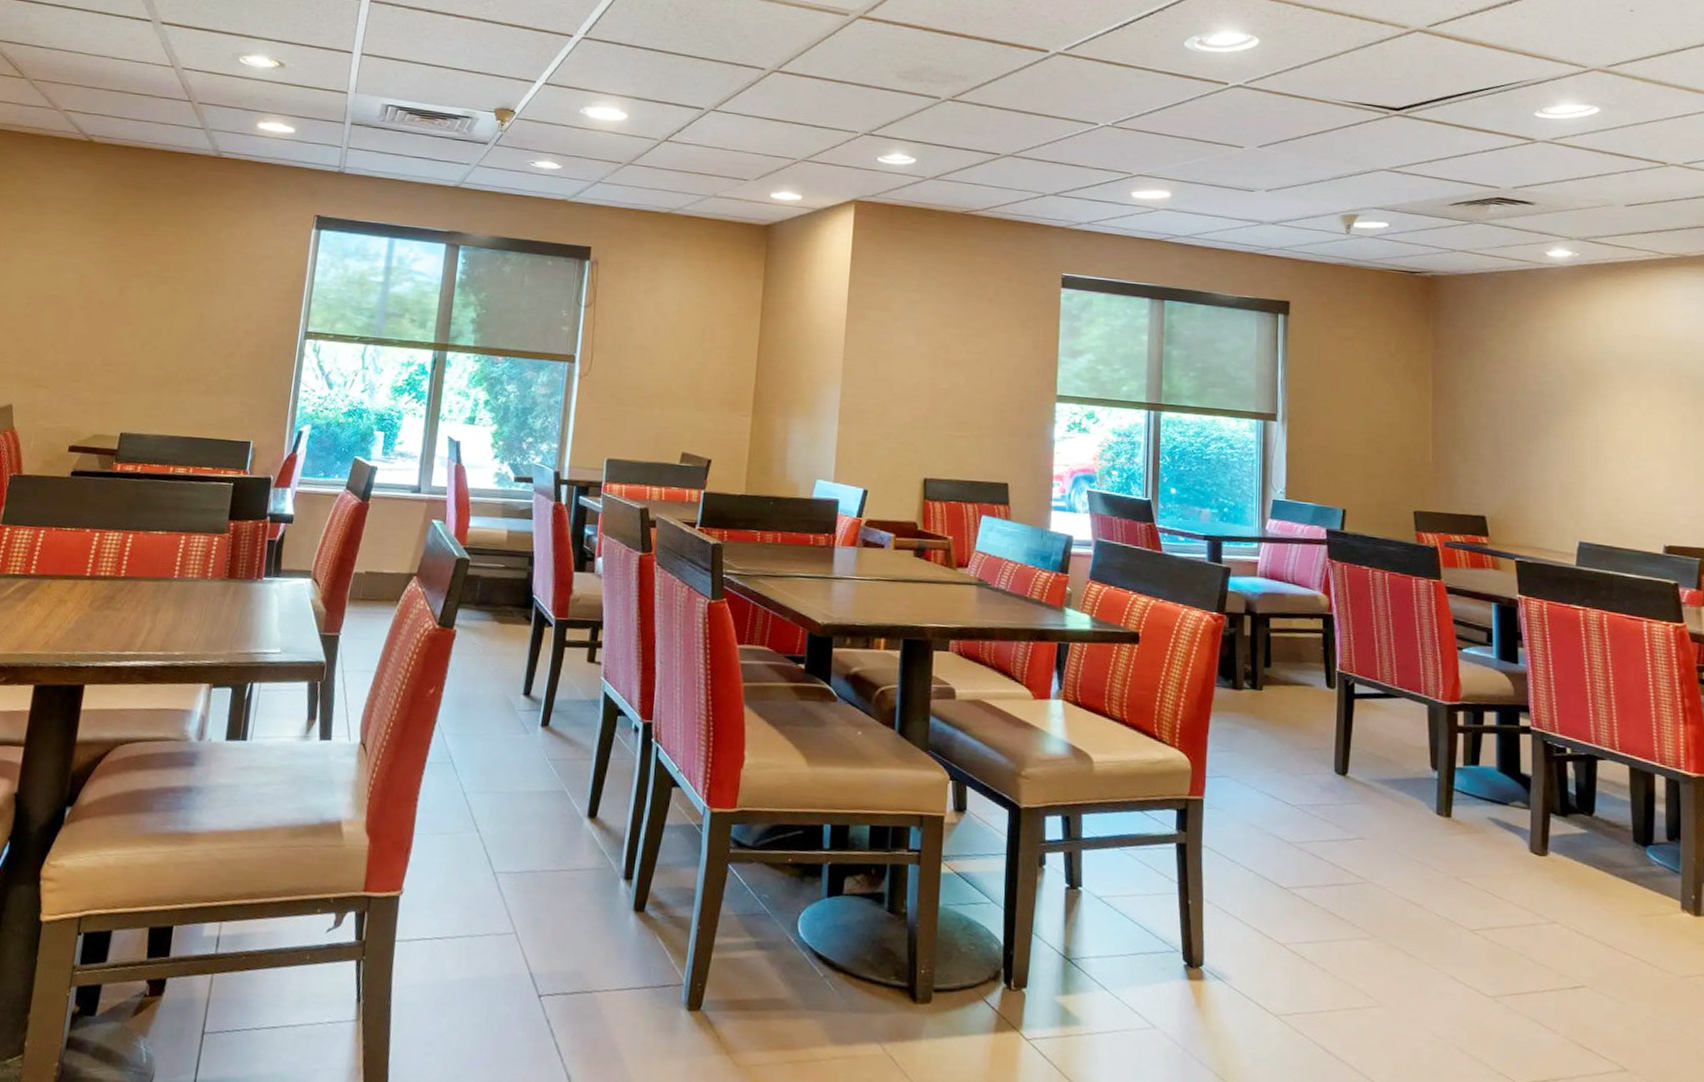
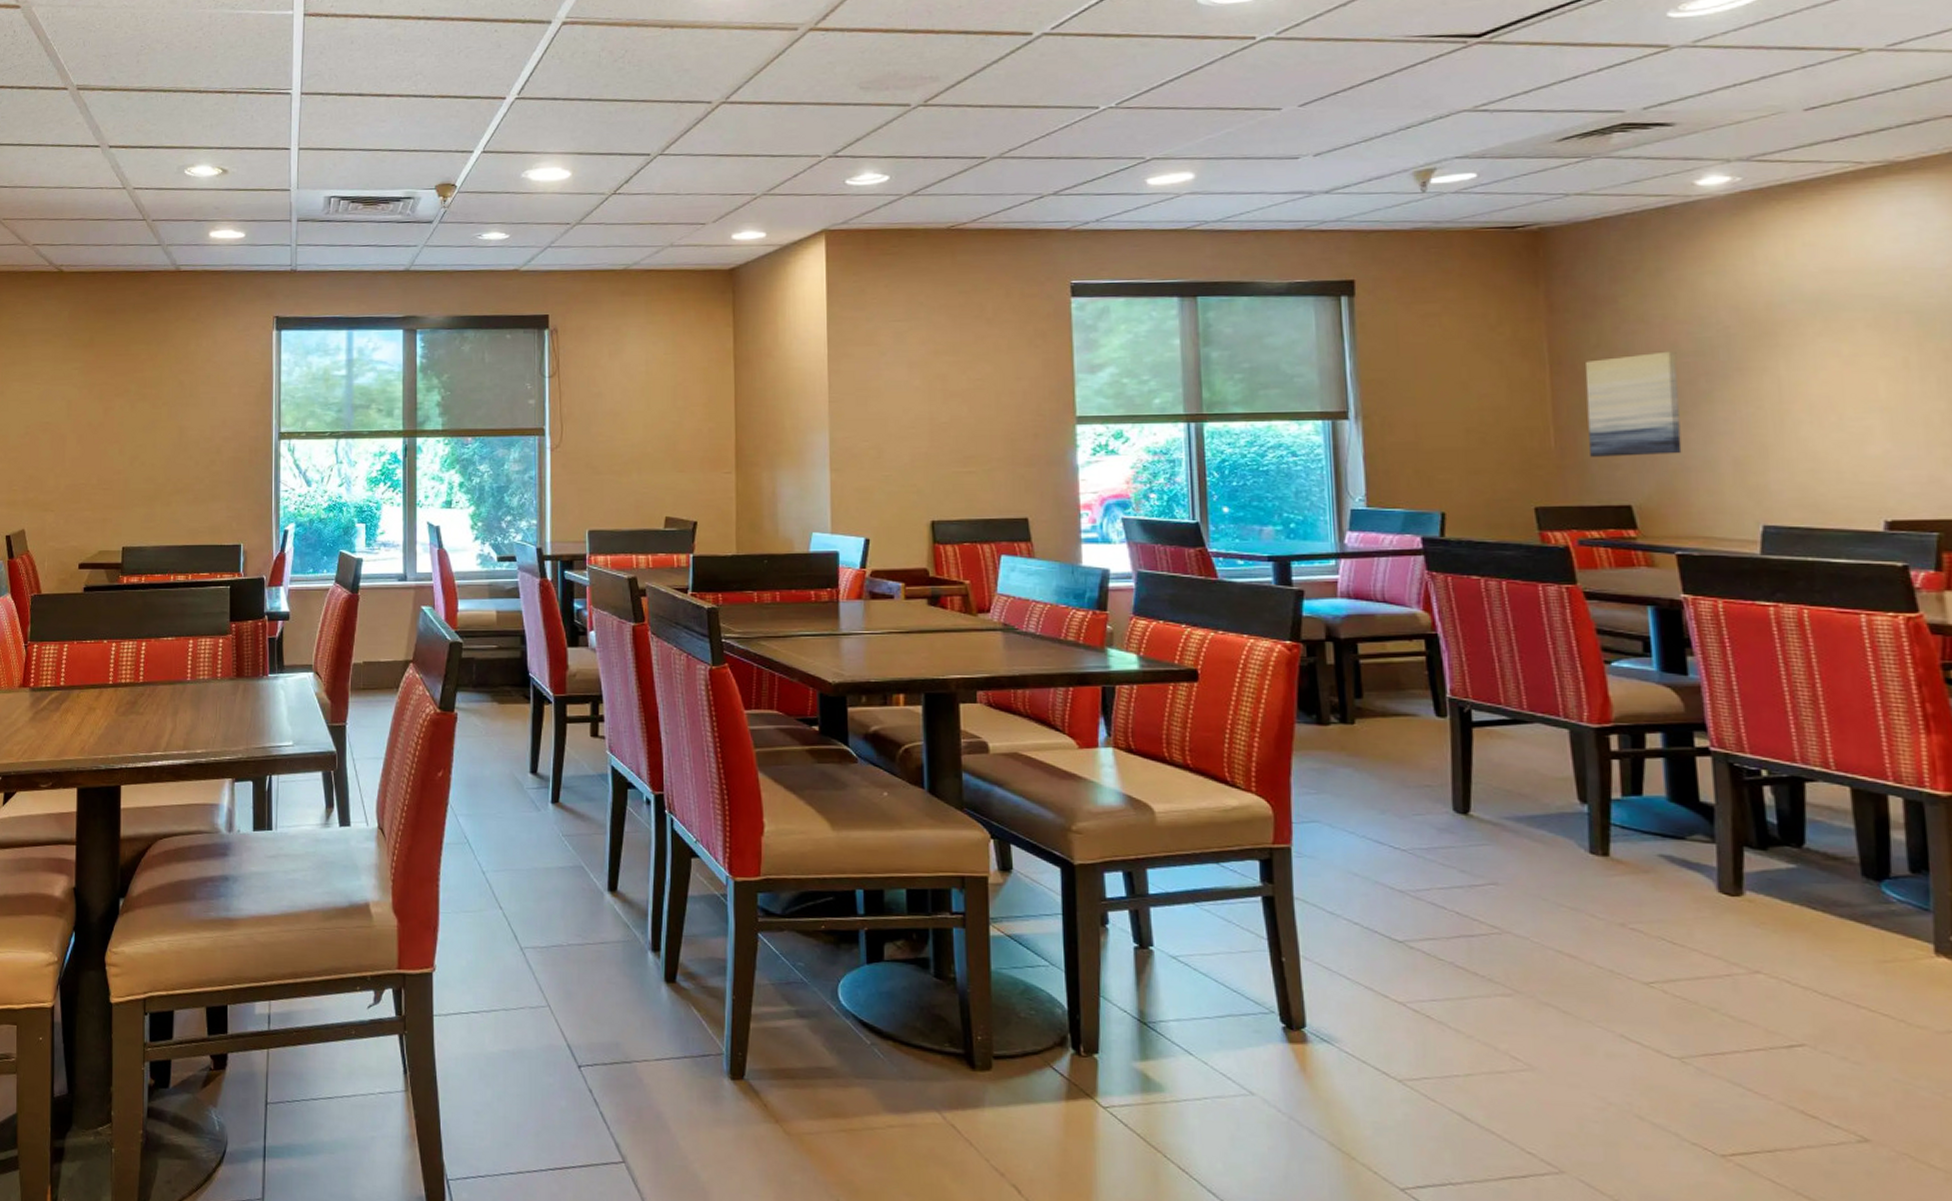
wall art: none [1458,389,1526,476] -> present [1585,351,1682,457]

